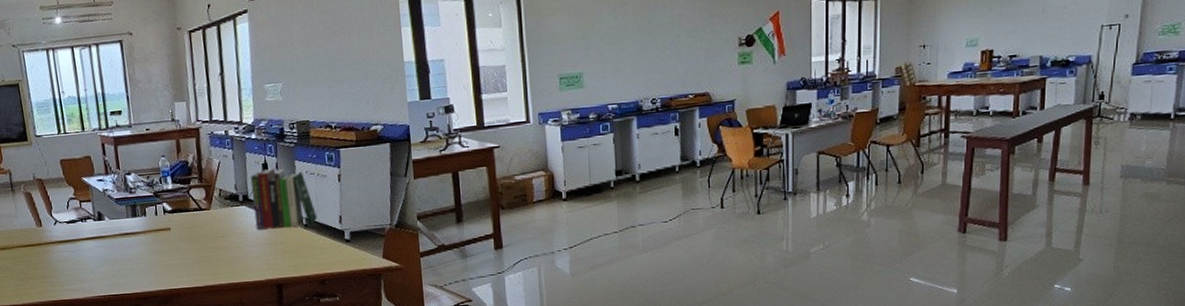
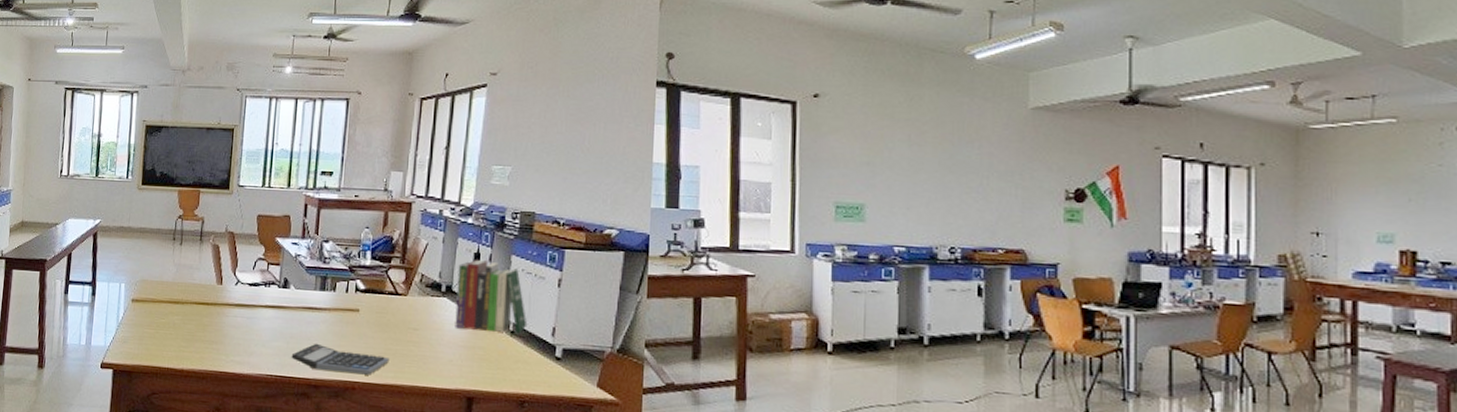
calculator: none [118,262,205,284] -> present [291,343,389,375]

